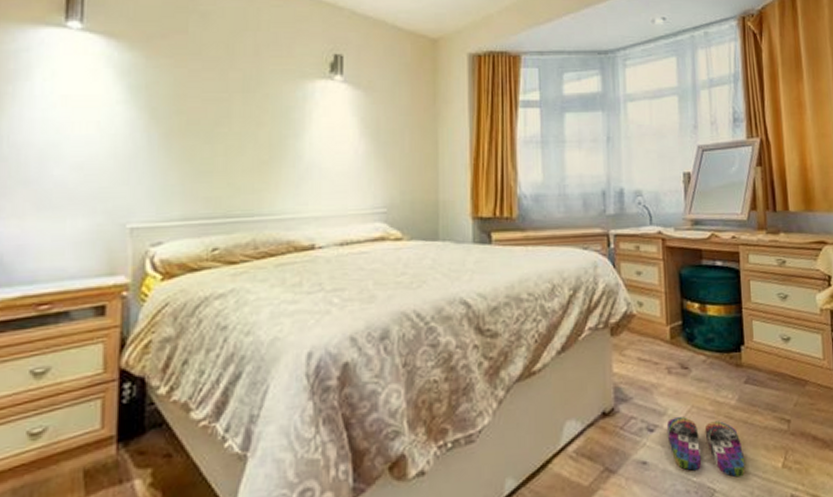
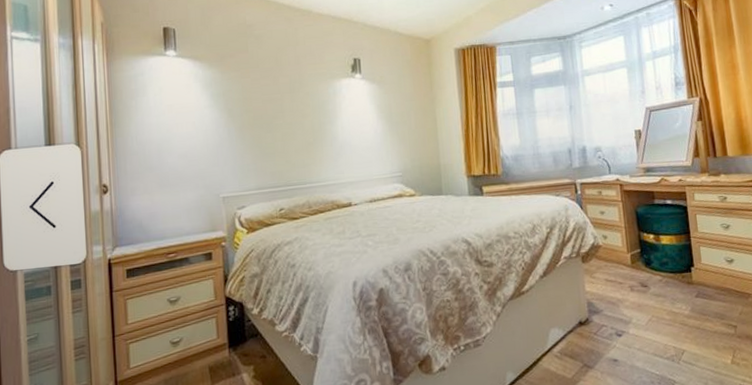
slippers: present [666,417,746,478] -> none [632,324,700,372]

